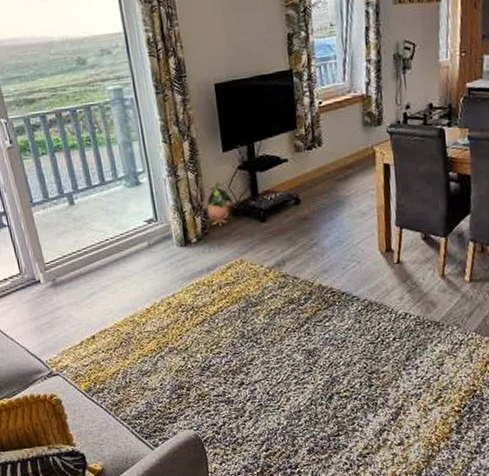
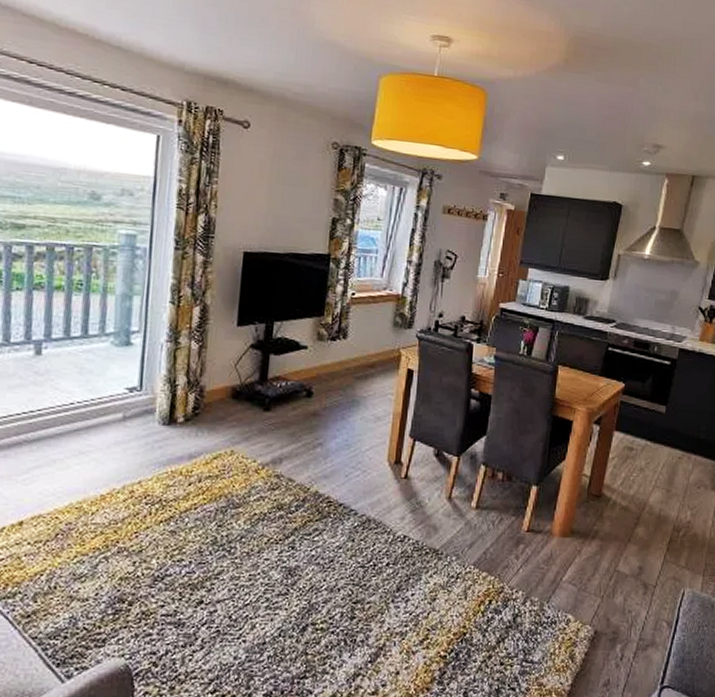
potted plant: present [207,181,233,227] -> none [204,357,237,409]

